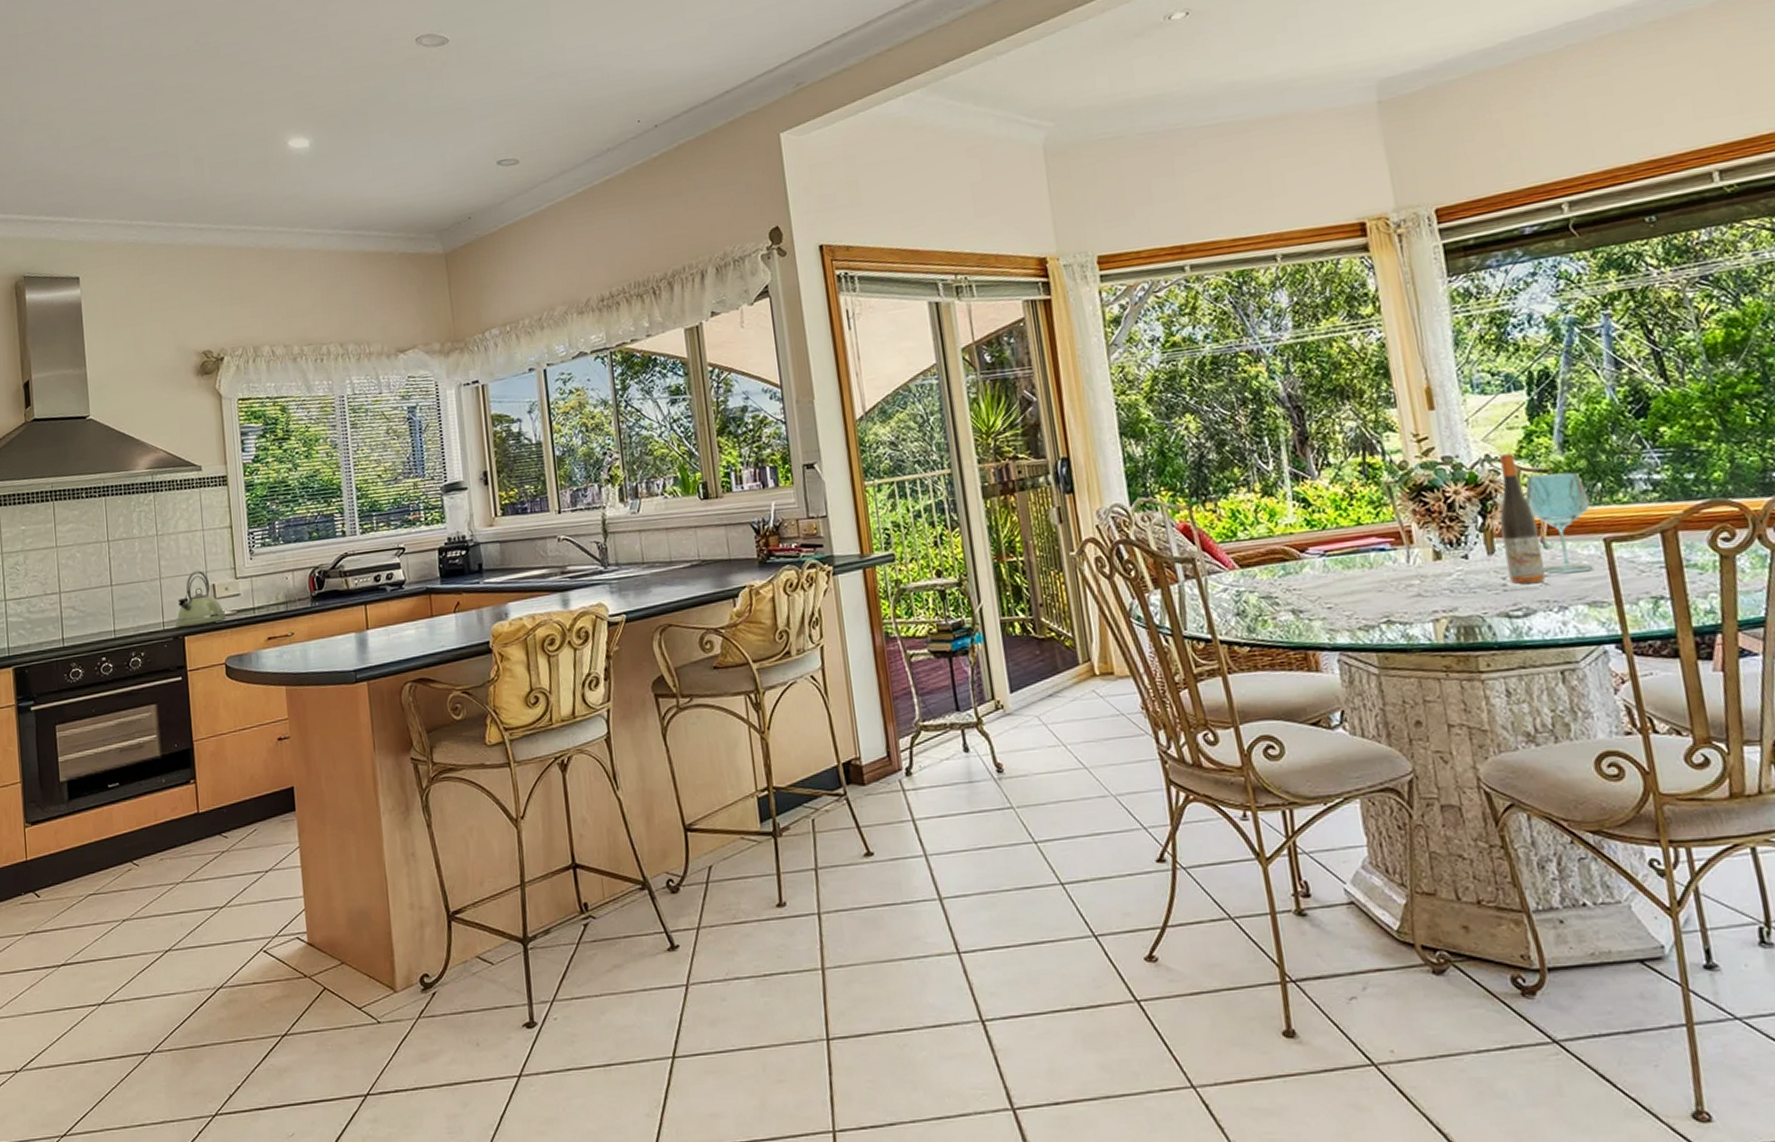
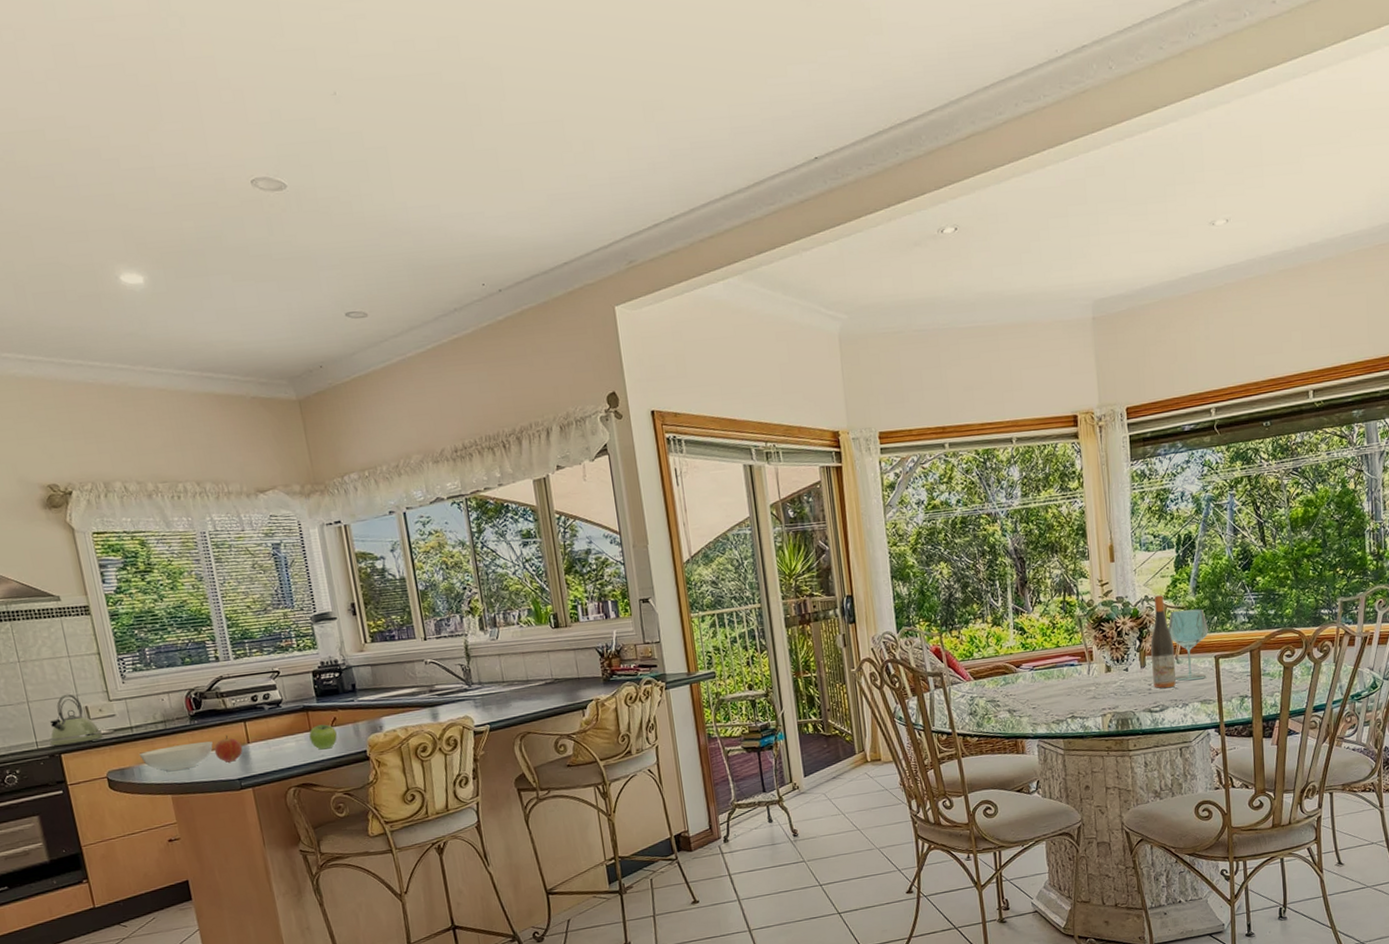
bowl: none [258,626,332,660] -> present [138,741,213,772]
fruit: none [332,619,362,651] -> present [214,734,243,763]
fruit: none [430,609,459,640] -> present [309,724,337,750]

